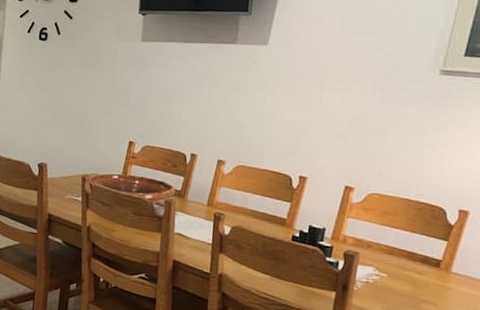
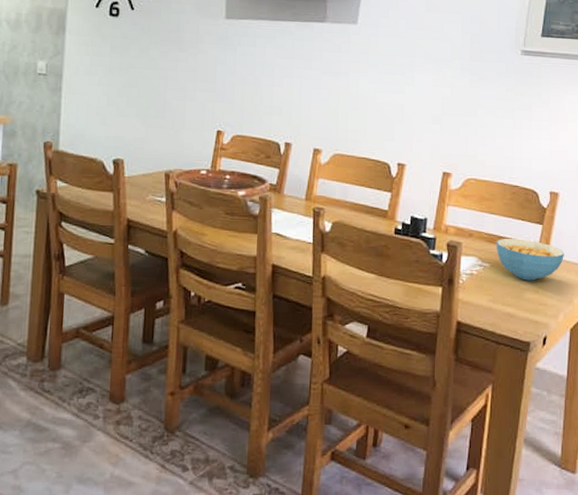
cereal bowl: none [395,251,469,294] -> present [496,238,564,281]

